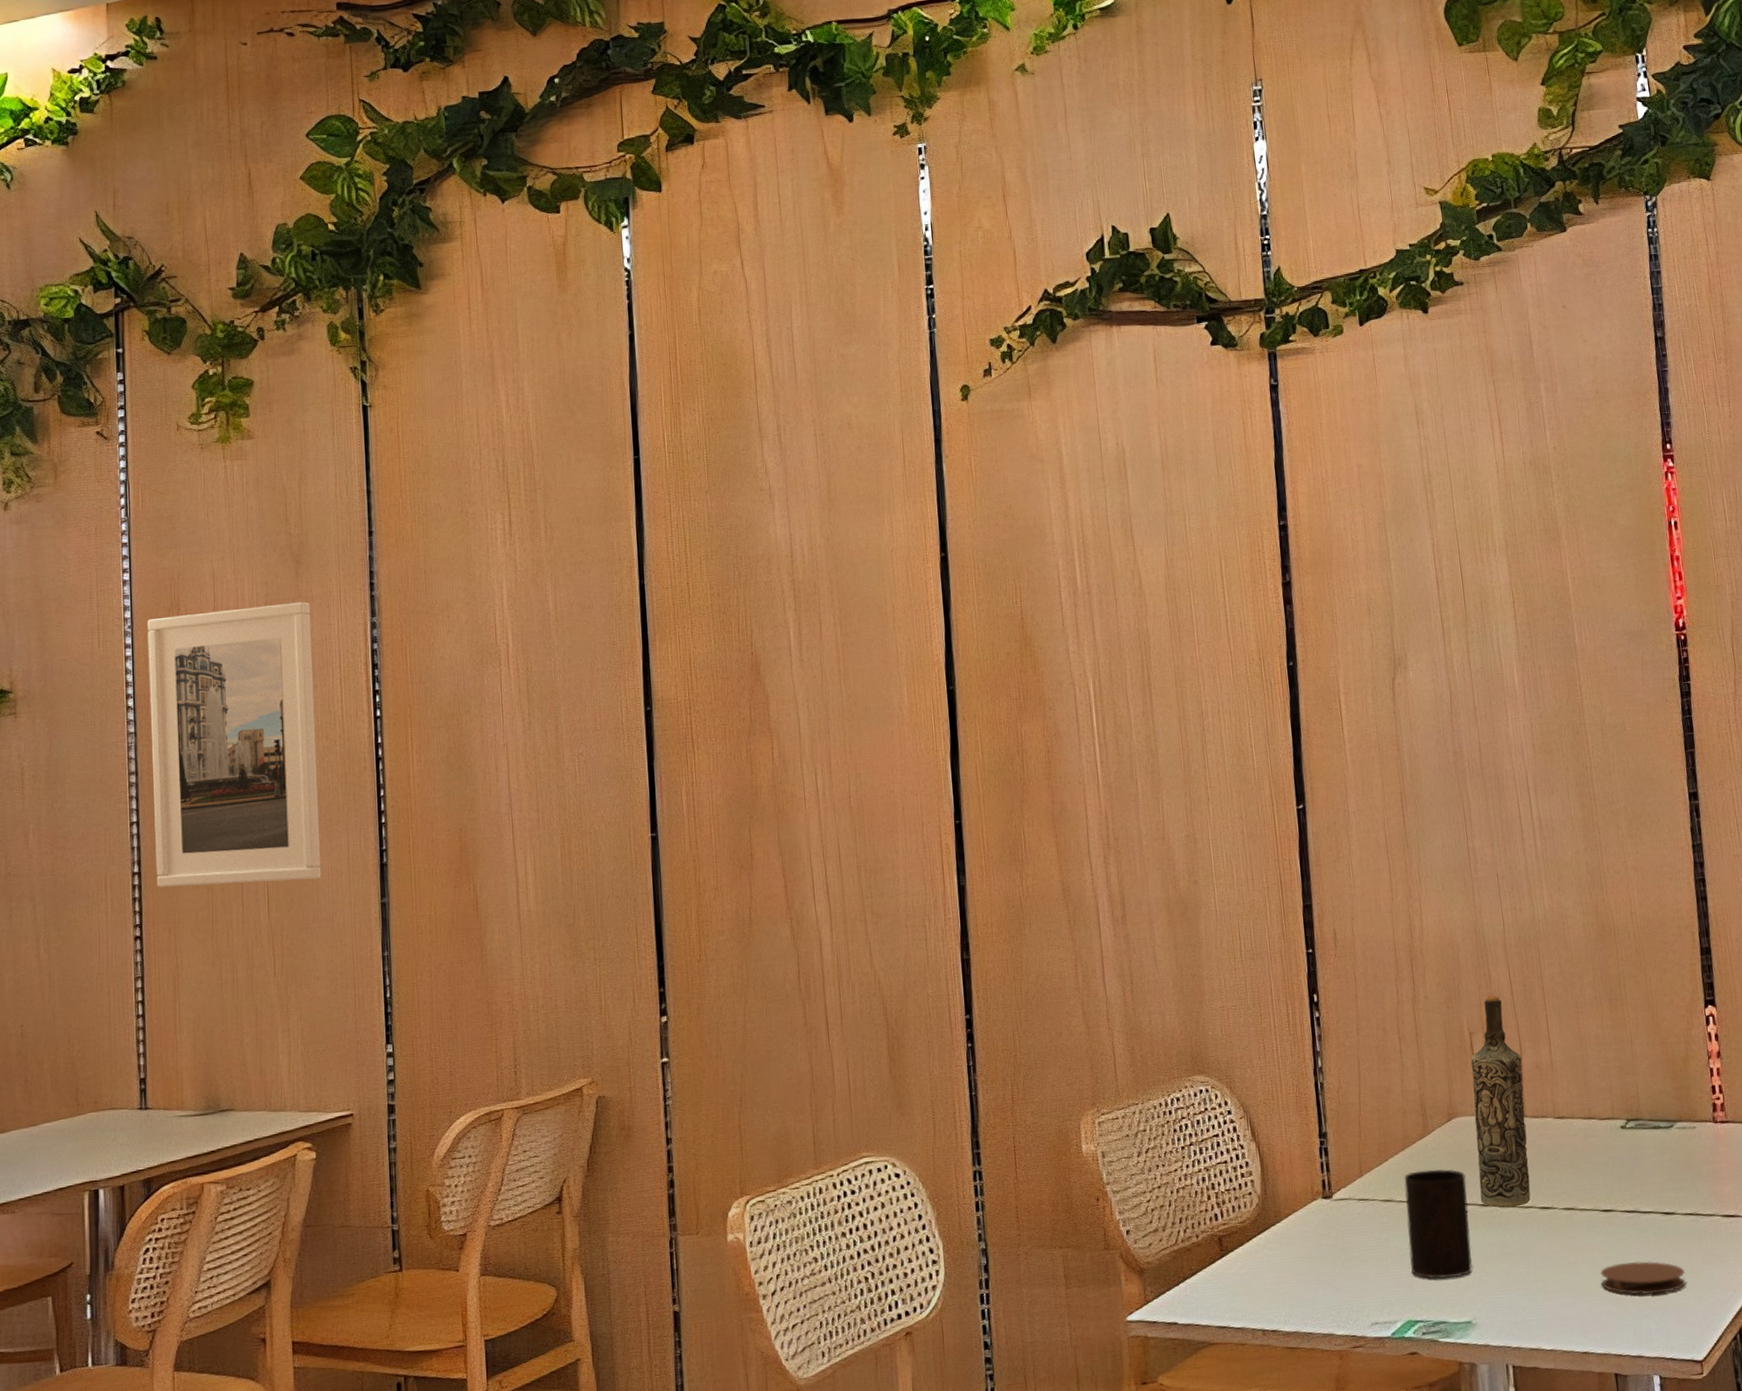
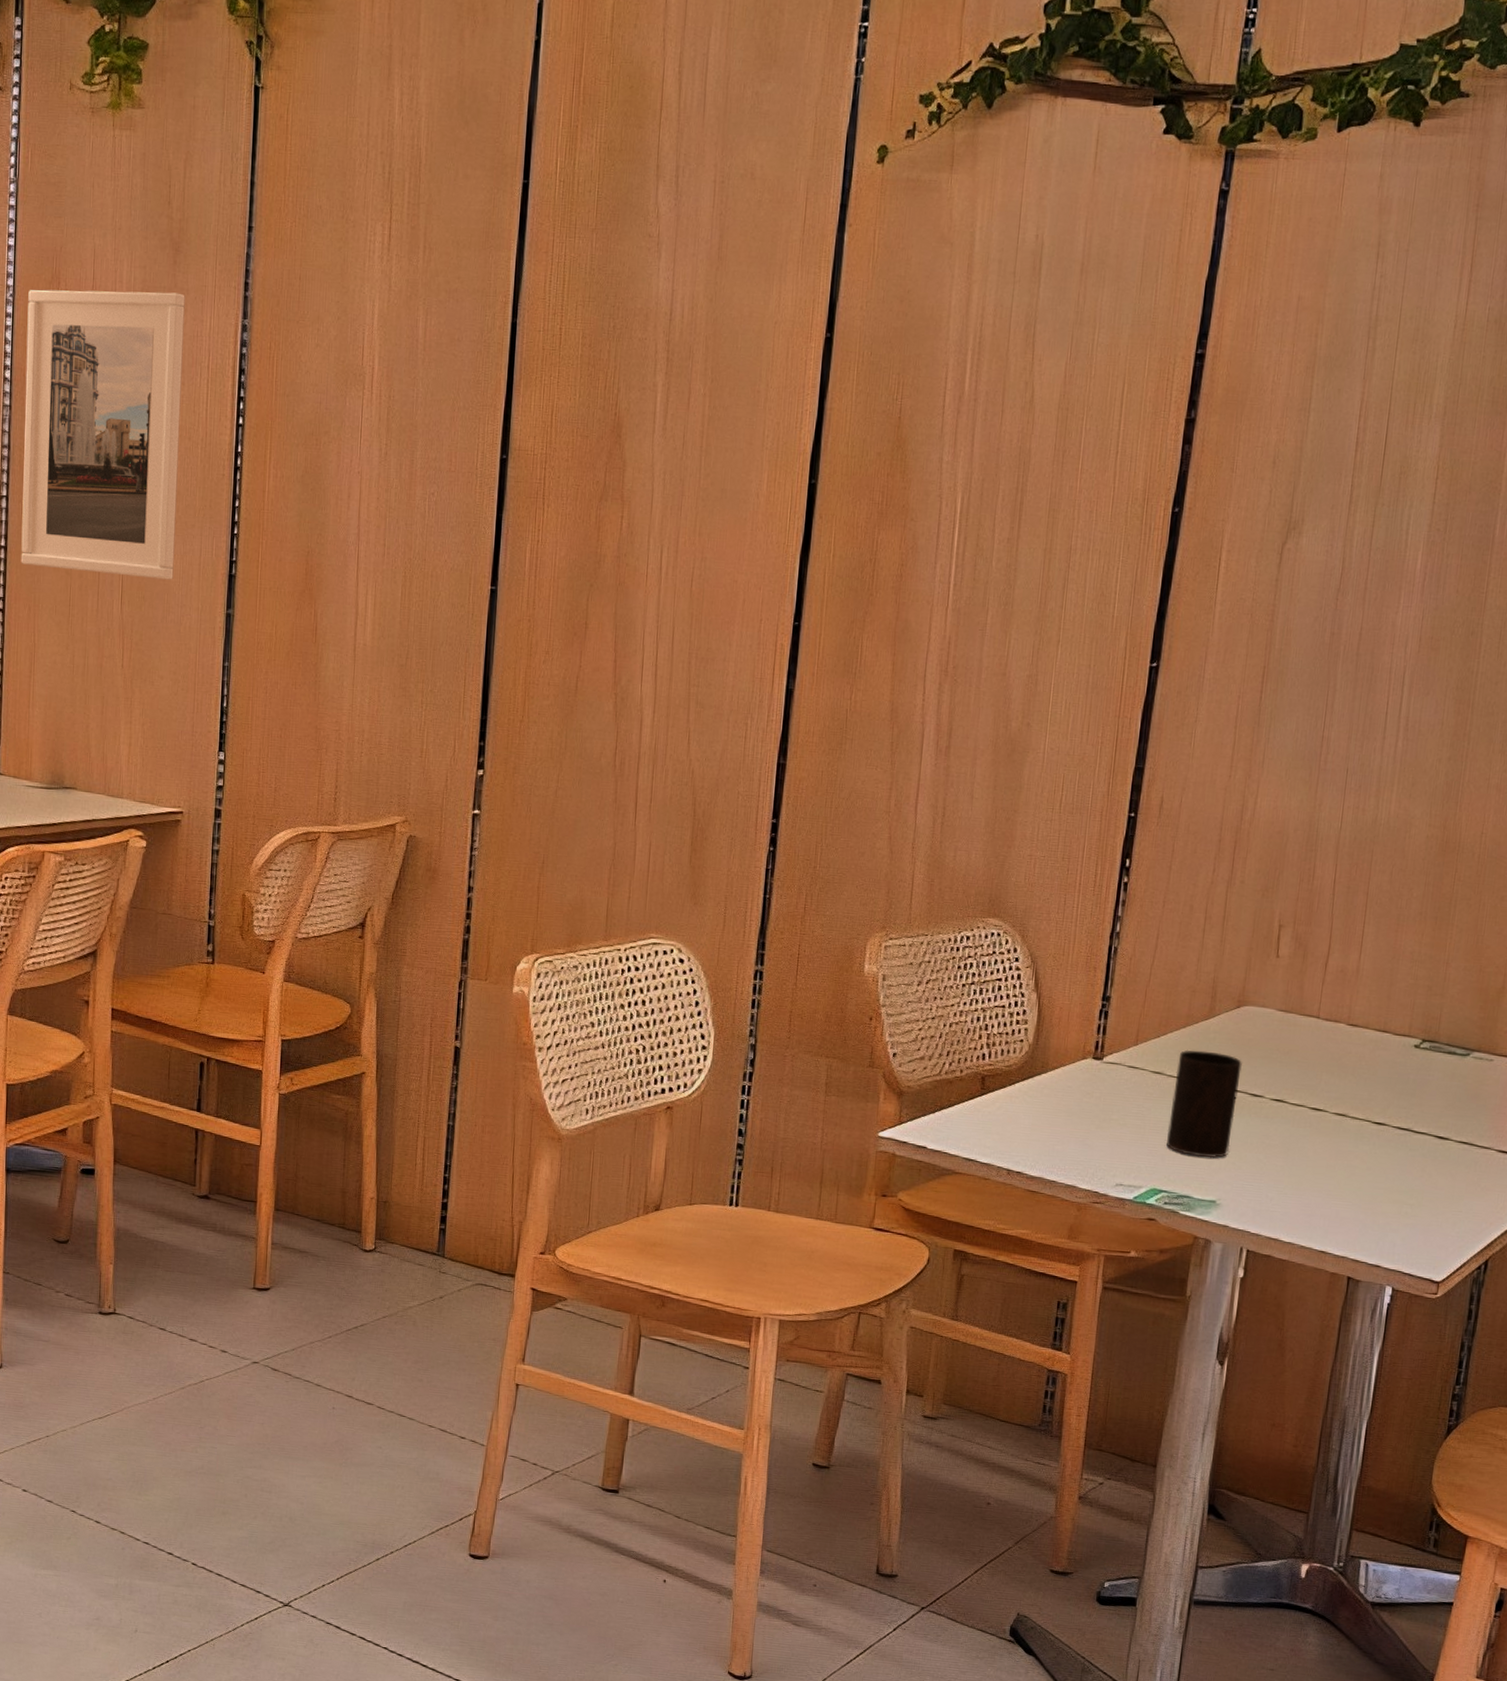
bottle: present [1471,995,1531,1208] -> none [1251,892,1329,1103]
coaster: present [1600,1261,1686,1295] -> none [1356,1175,1444,1213]

